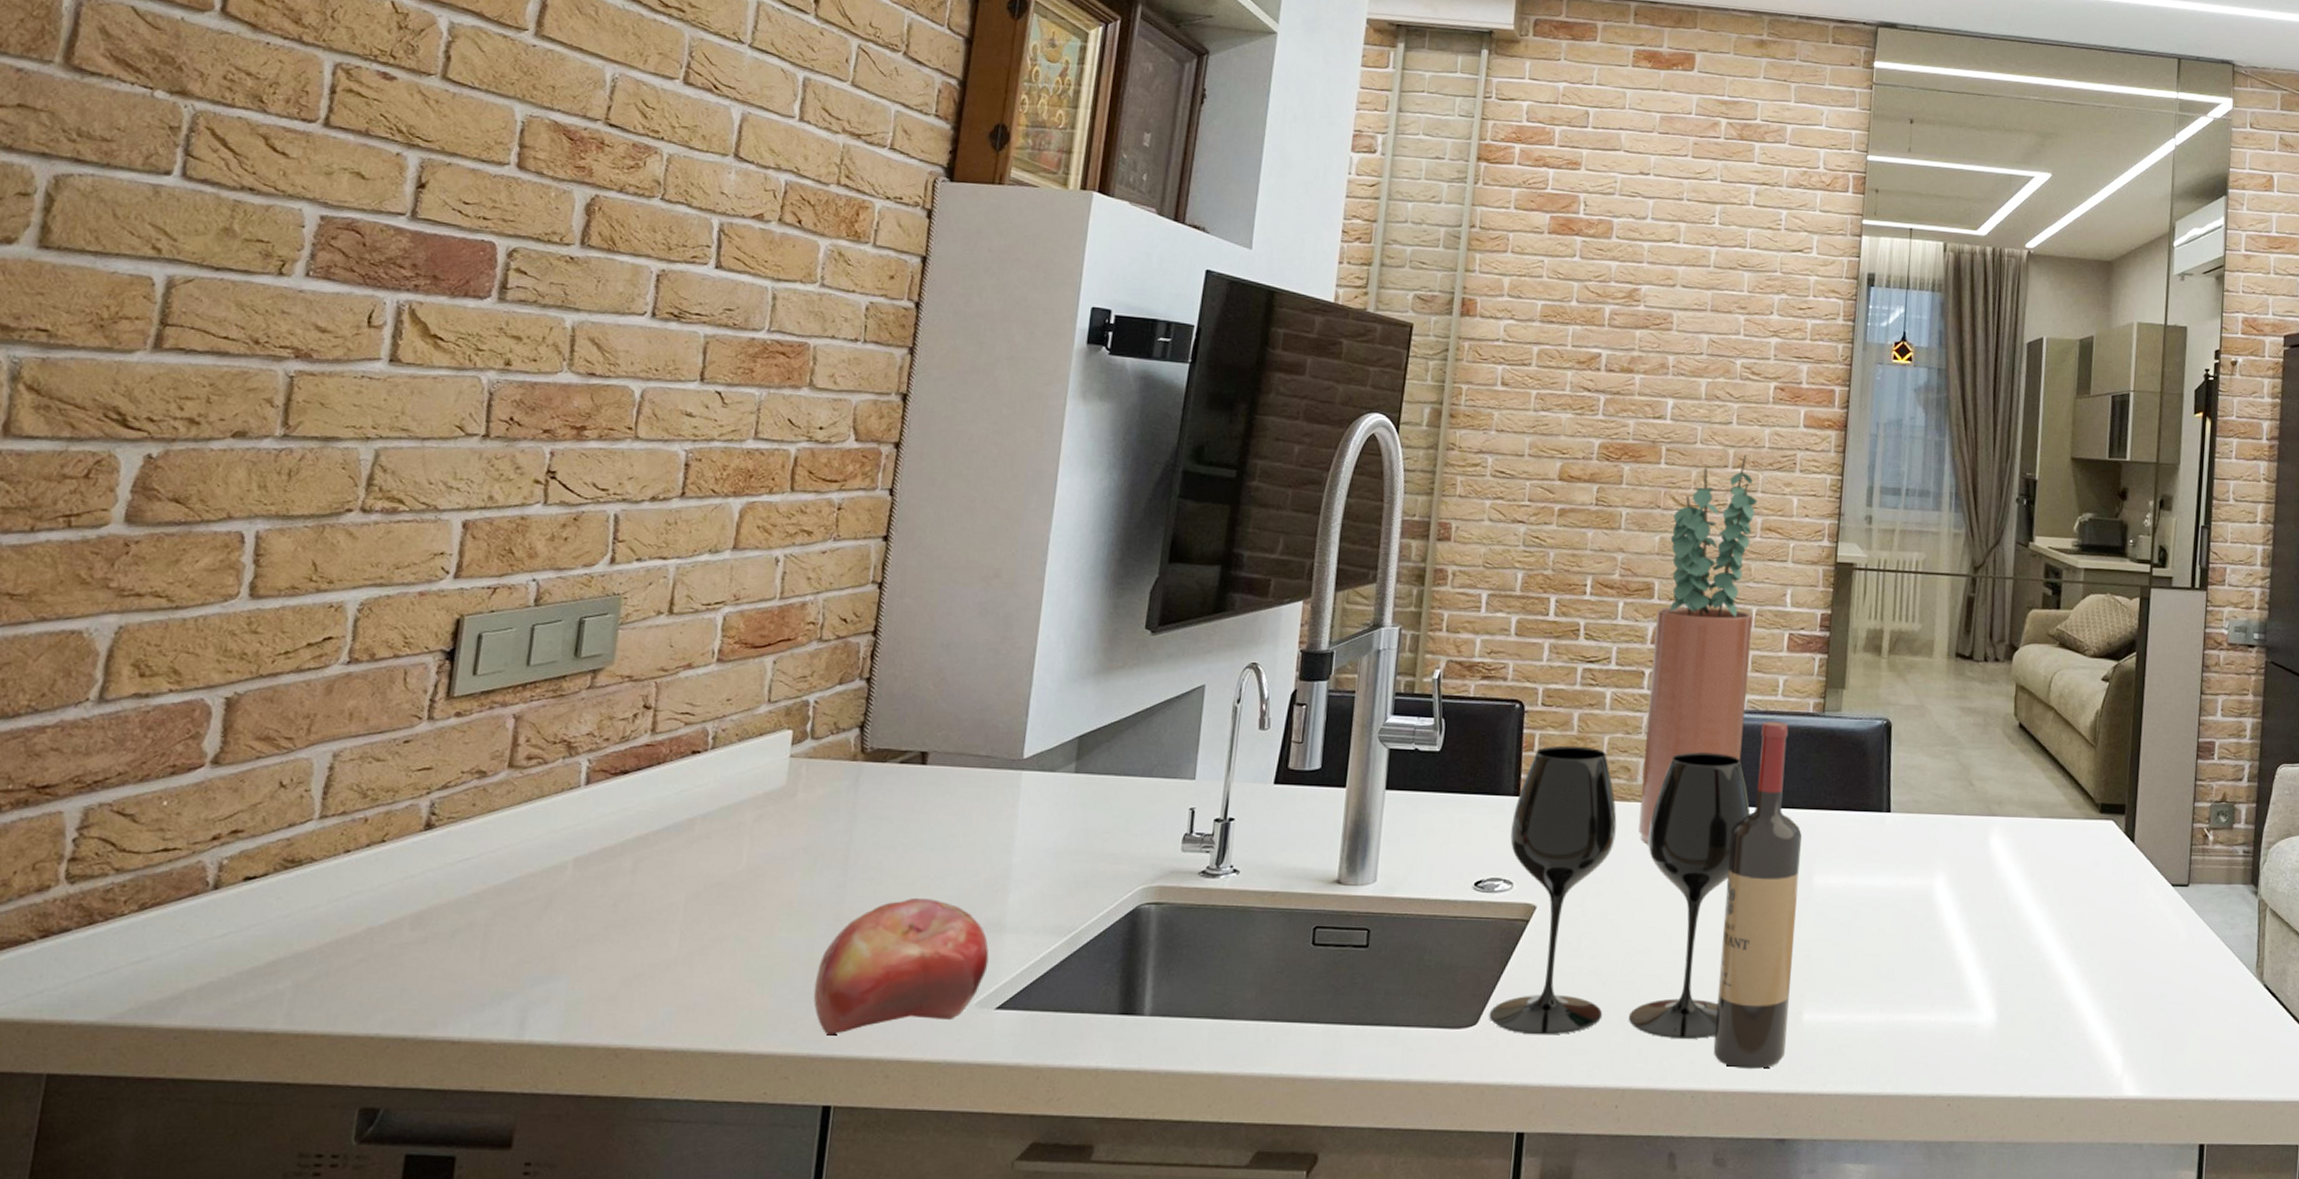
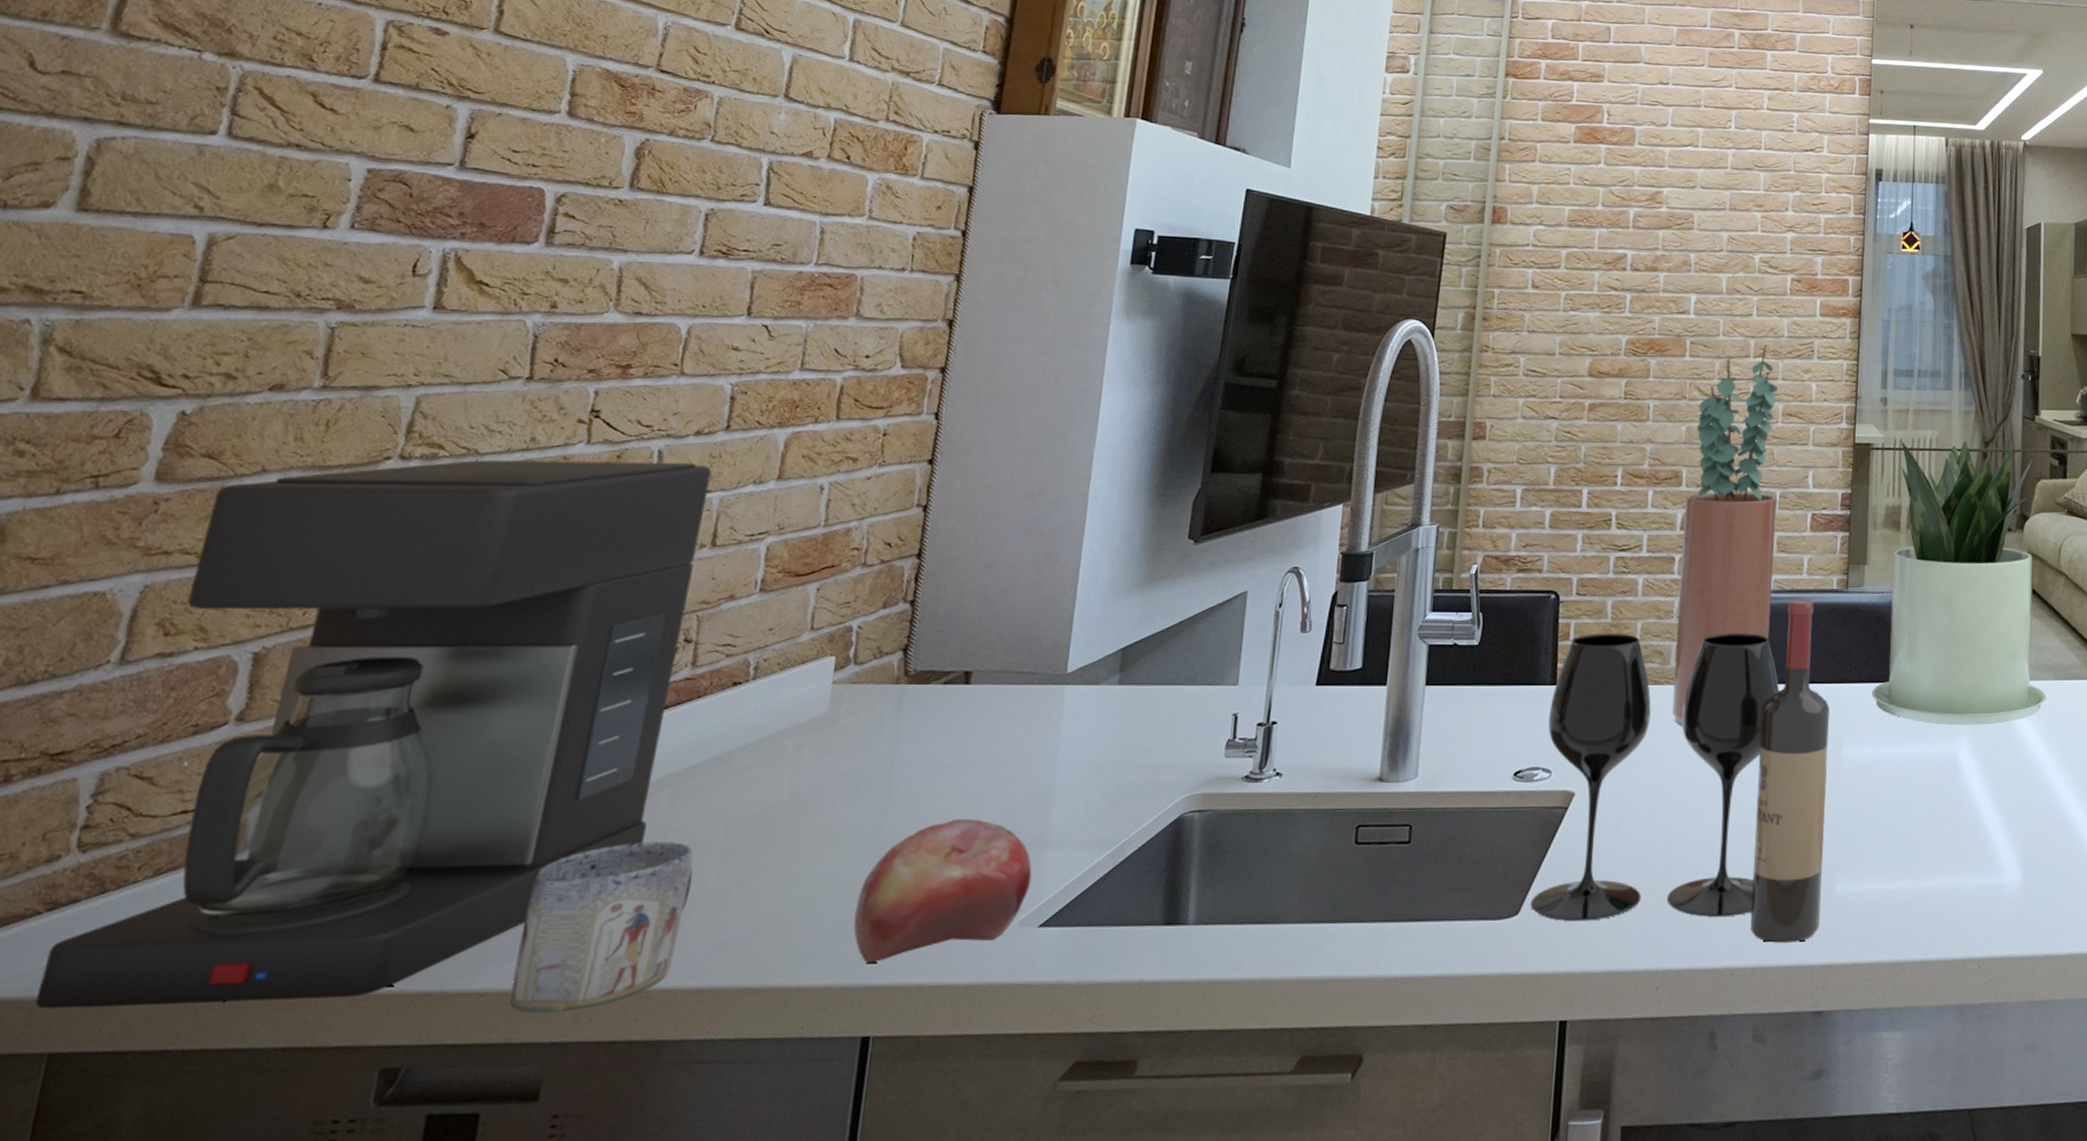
coffee maker: none [32,516,668,1039] -> present [35,460,712,1009]
mug: none [481,904,657,1065] -> present [509,841,693,1014]
planter: none [1846,564,2030,861] -> present [1871,441,2046,726]

